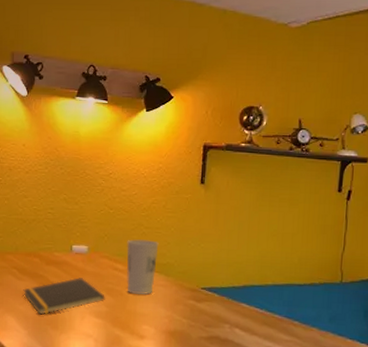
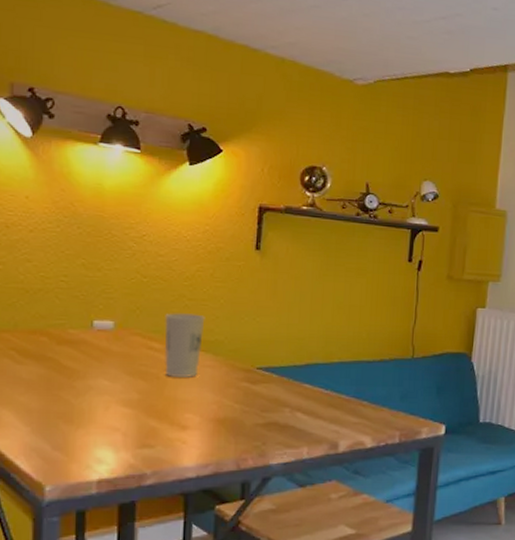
notepad: present [23,278,105,315] -> none [24,359,137,407]

